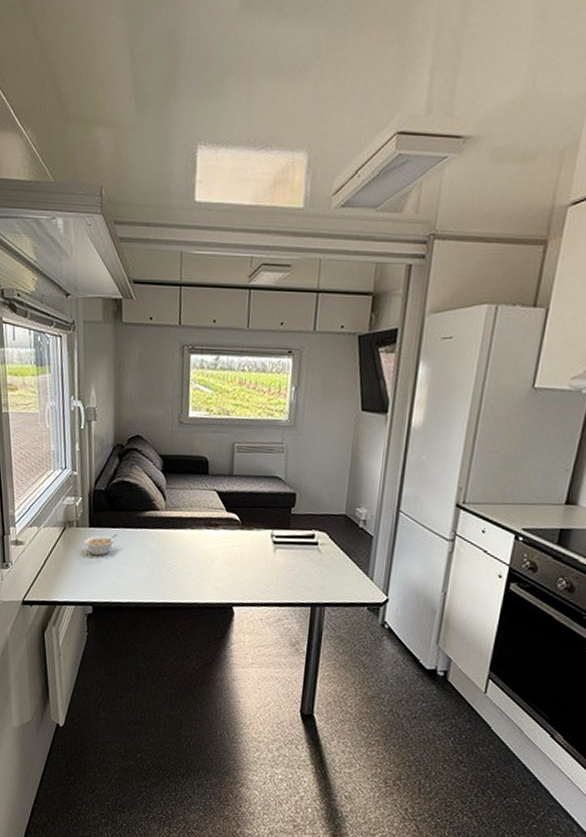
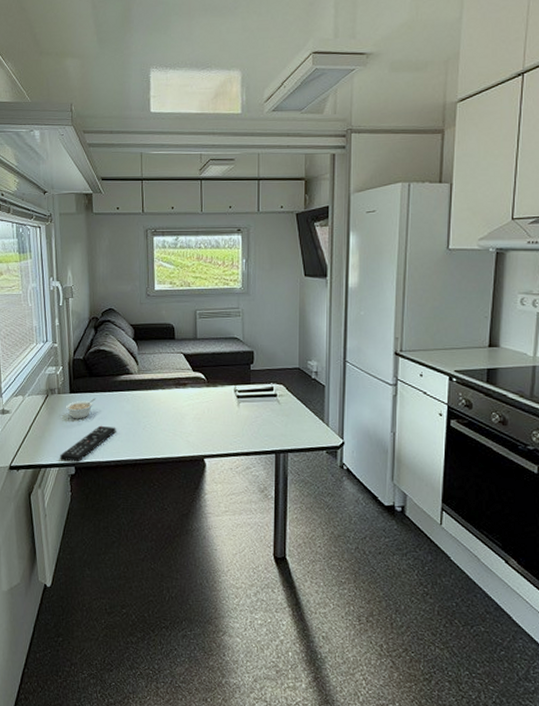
remote control: none [76,564,139,602] -> present [60,425,116,462]

